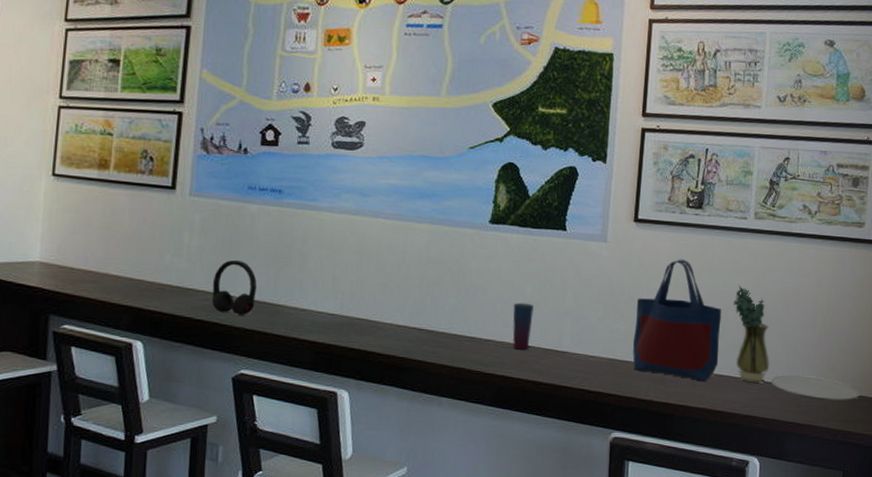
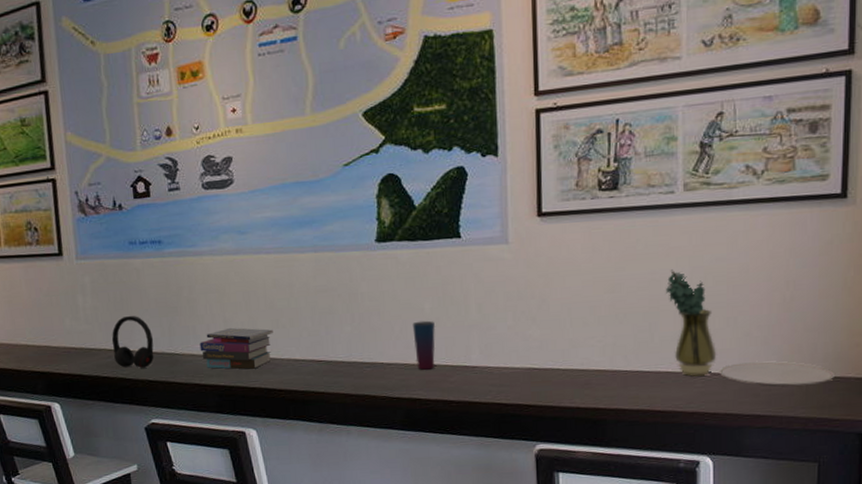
books: none [304,285,380,330] -> present [199,327,273,369]
tote bag: present [633,259,722,382] -> none [550,250,653,381]

